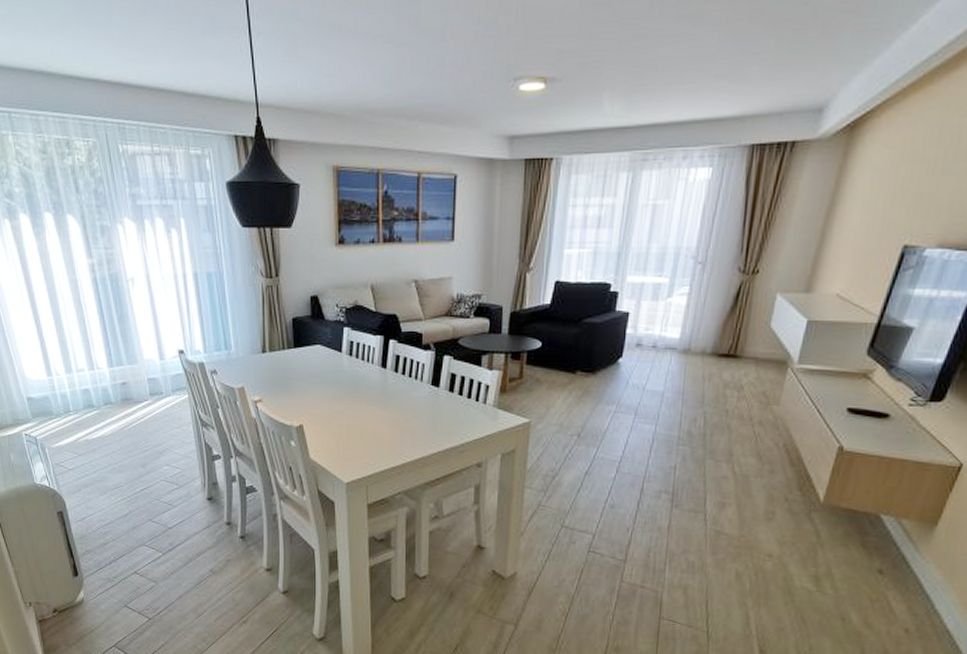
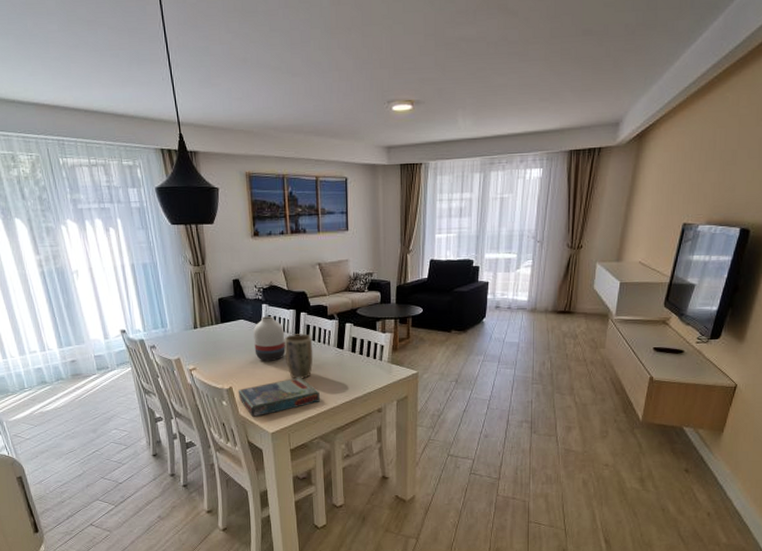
board game: none [309,418,407,462] -> present [238,377,320,417]
vase: none [332,342,369,397] -> present [253,316,286,361]
plant pot: none [367,365,402,421] -> present [284,333,314,379]

